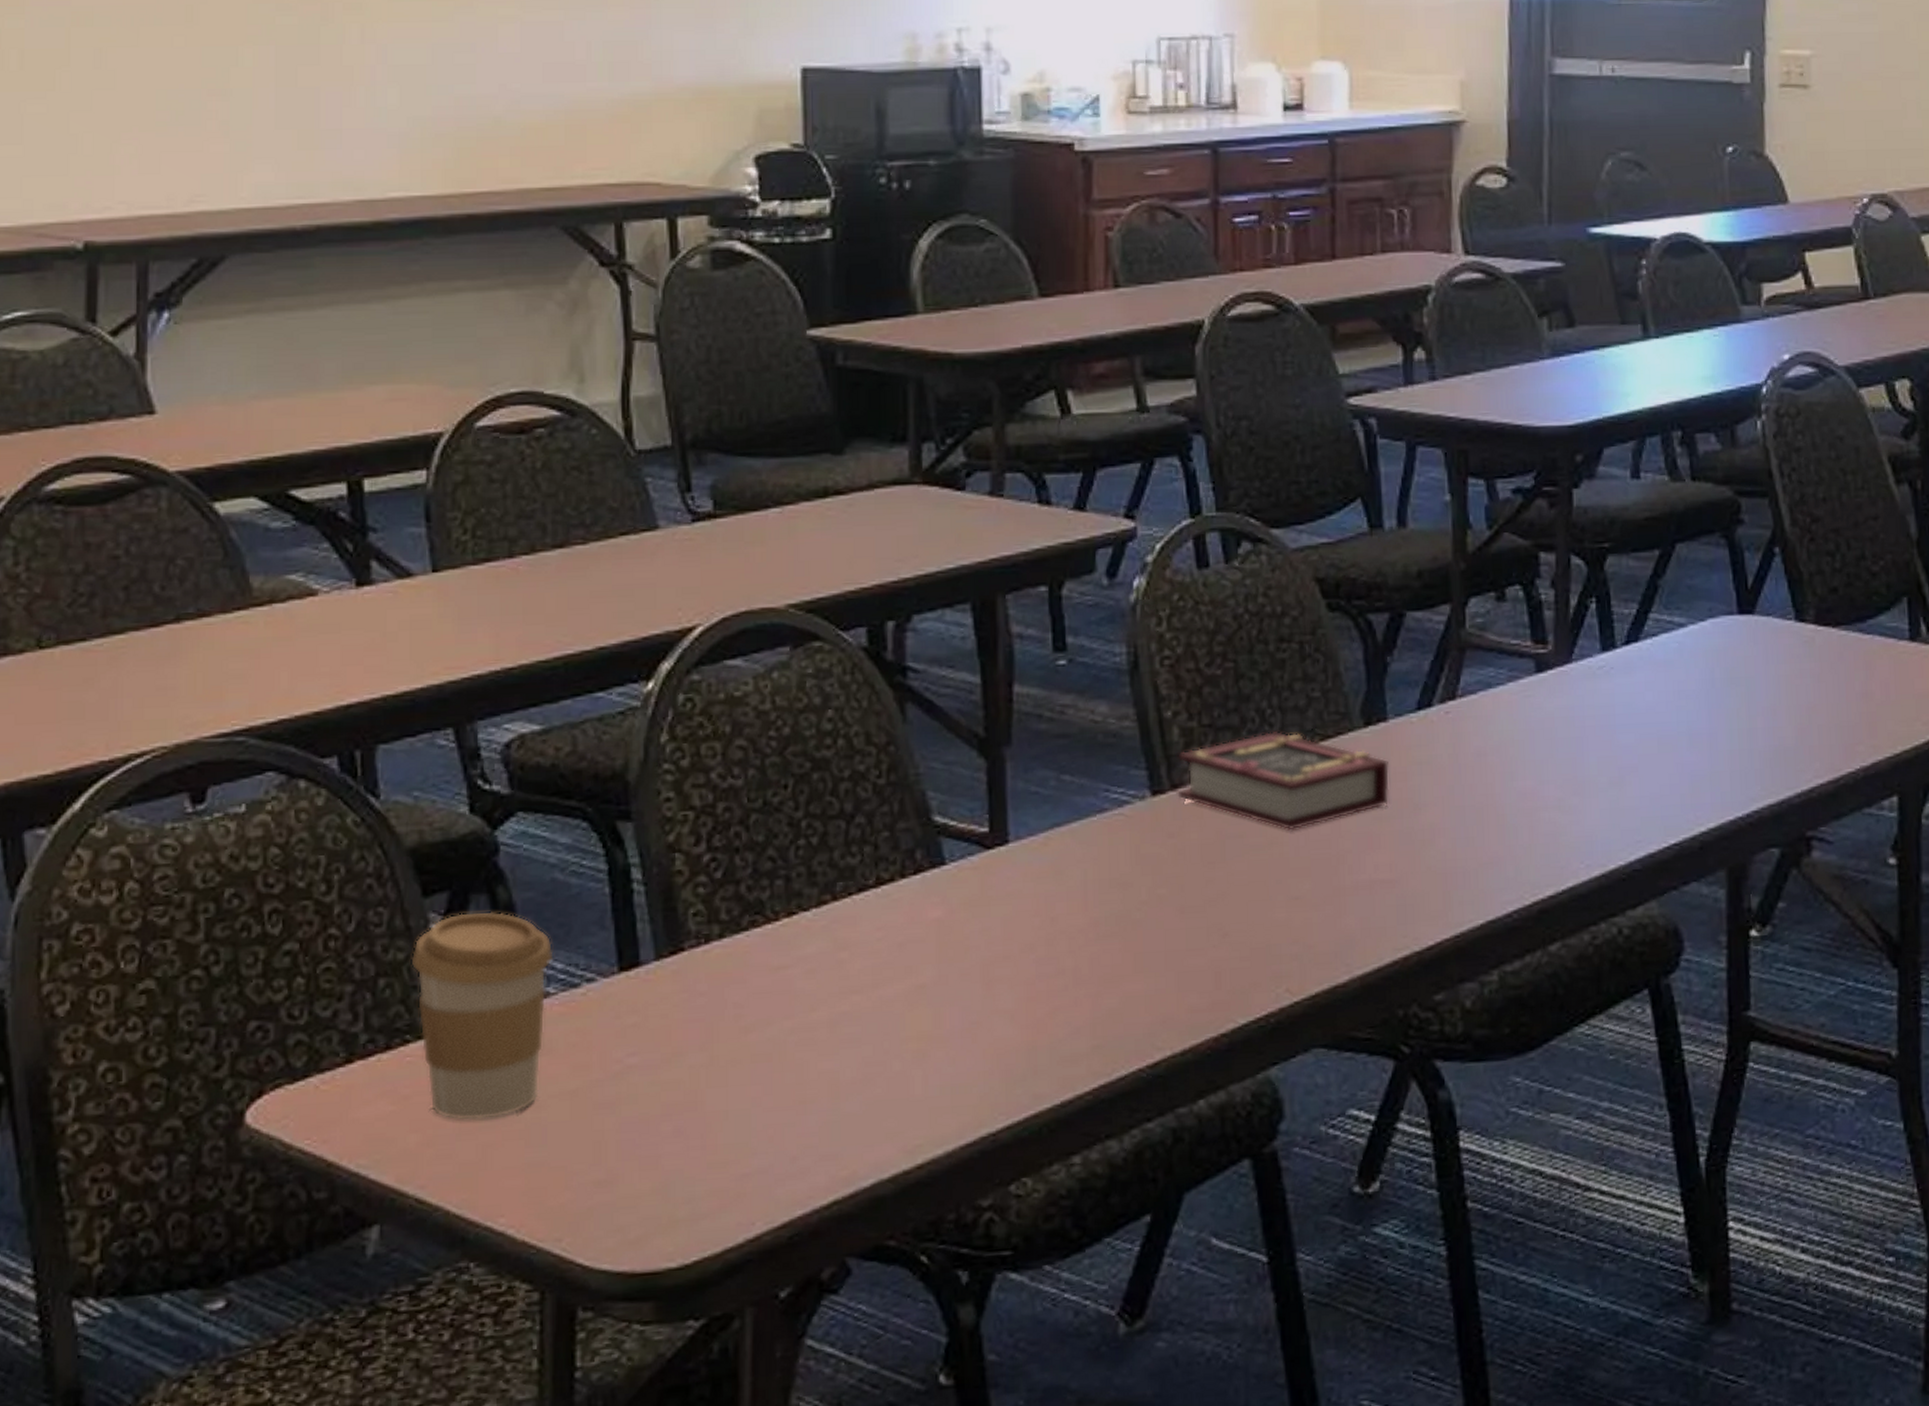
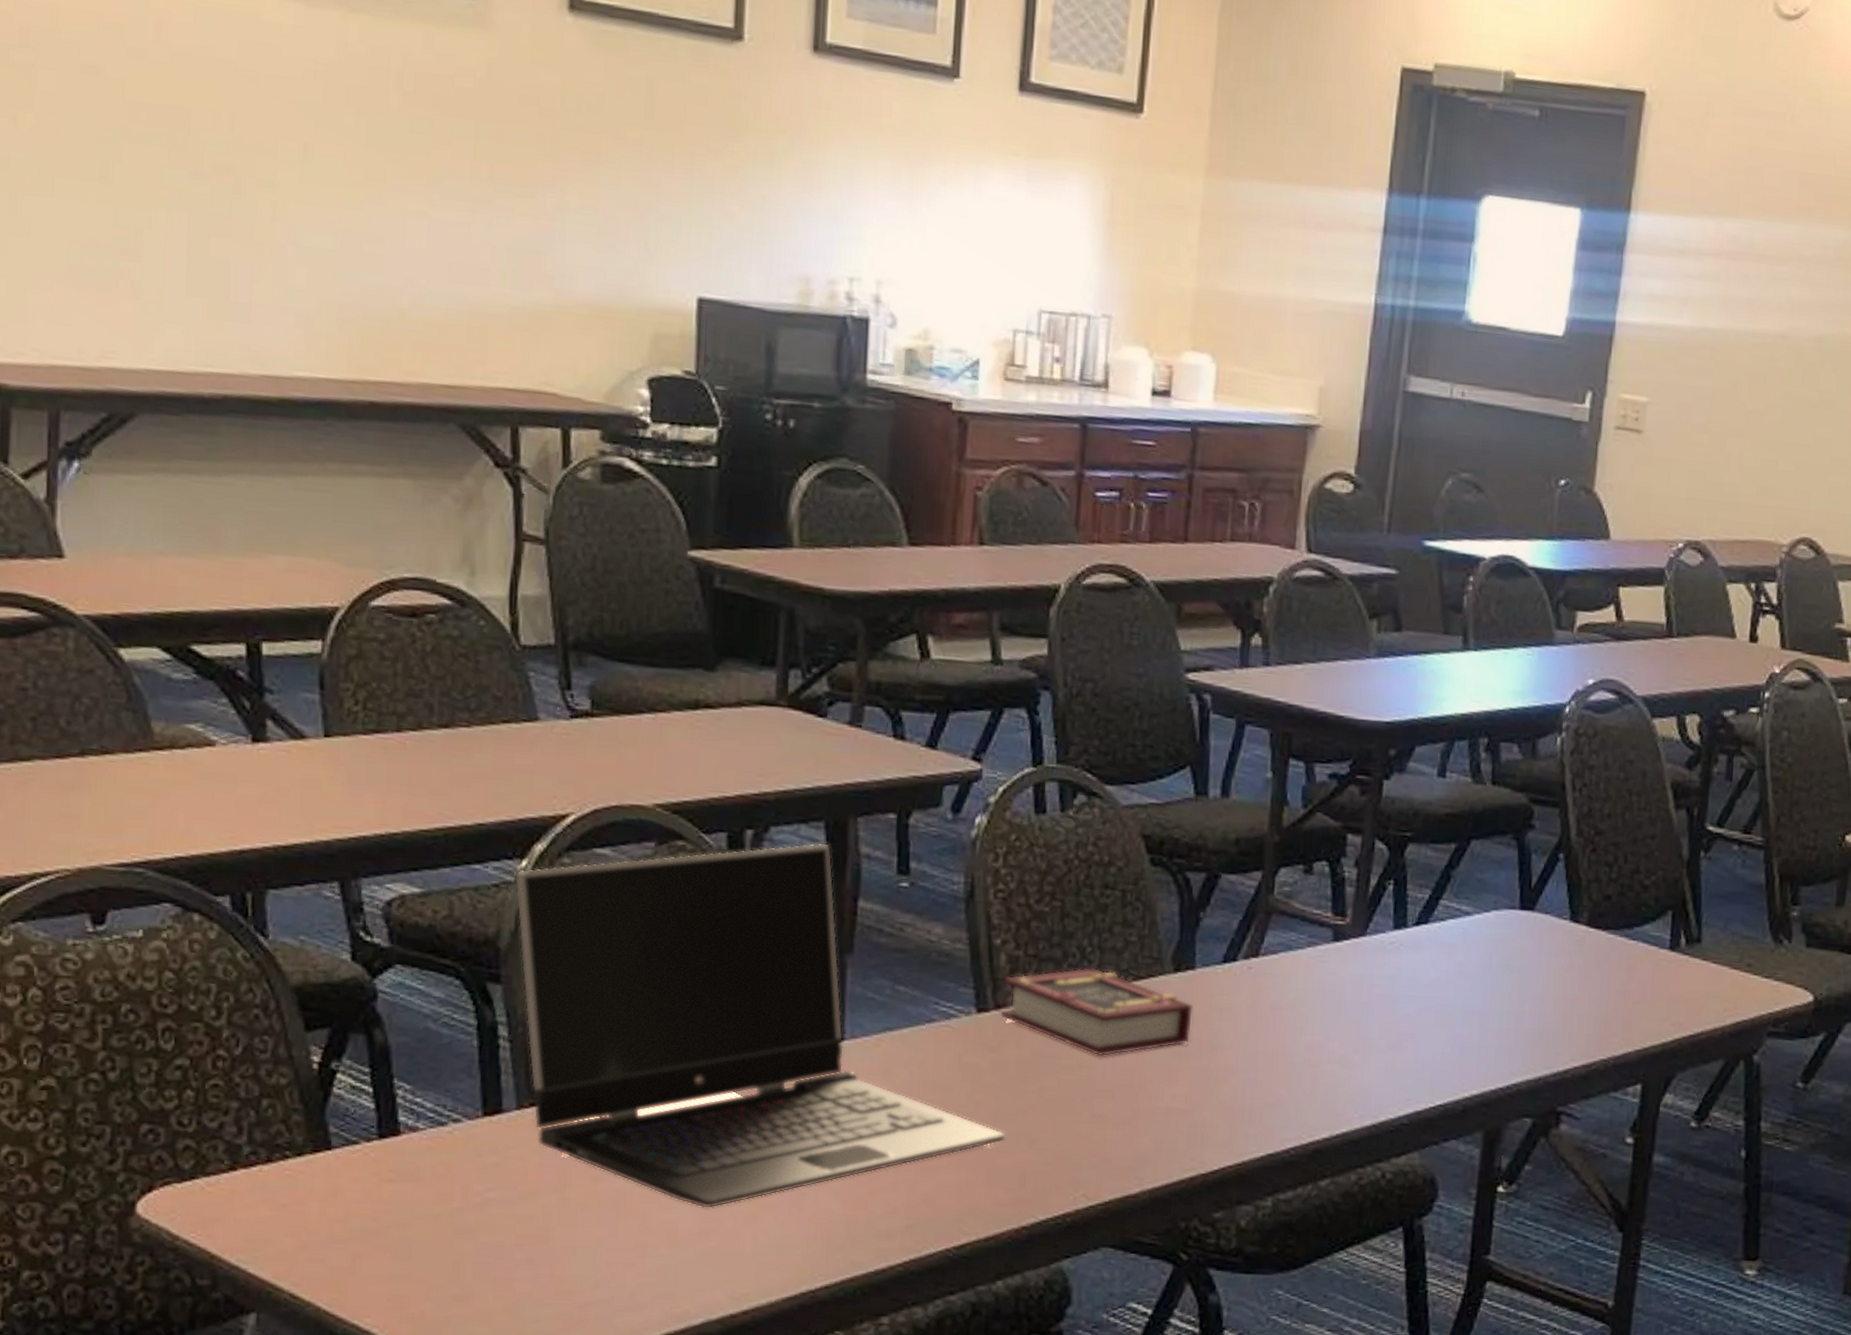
coffee cup: present [411,910,554,1122] -> none [292,1048,424,1233]
laptop computer: none [641,627,1195,1052] -> present [514,843,1006,1209]

